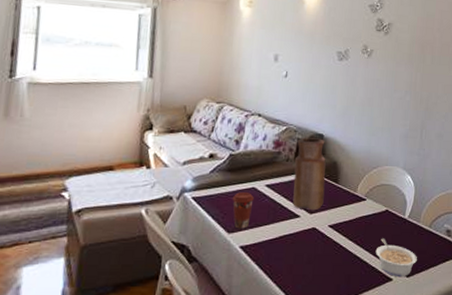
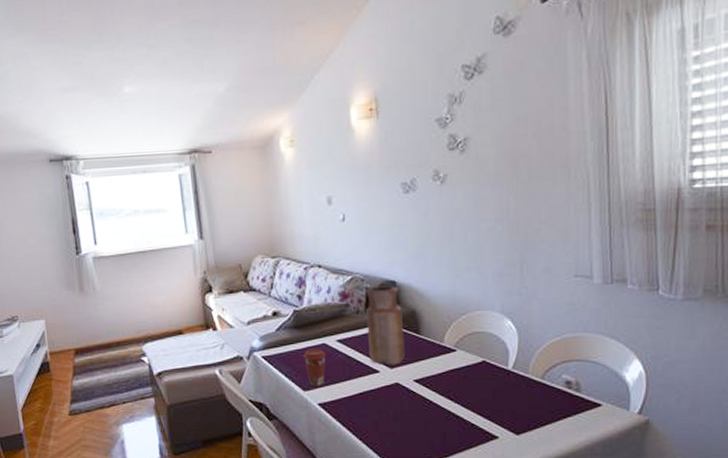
legume: present [375,238,417,278] -> none [473,392,528,435]

